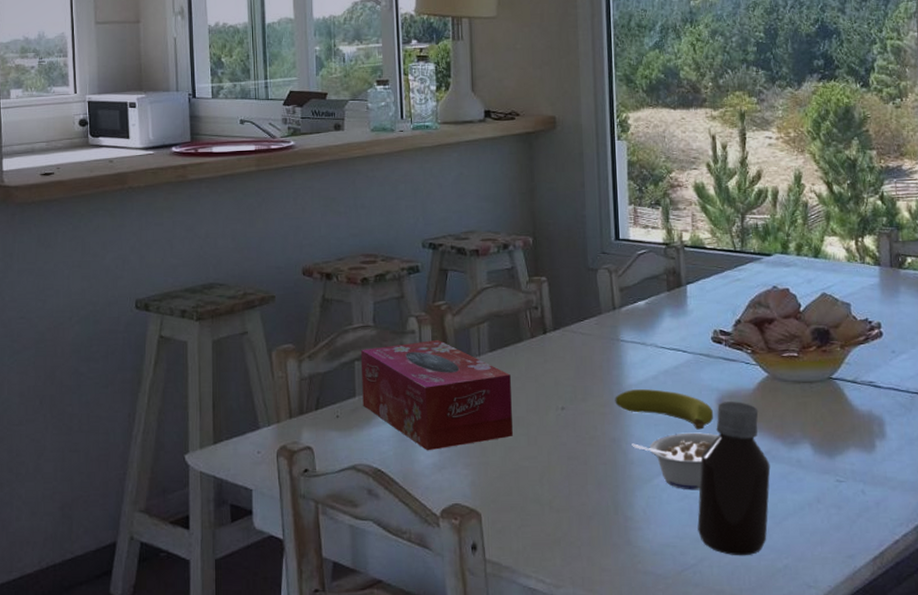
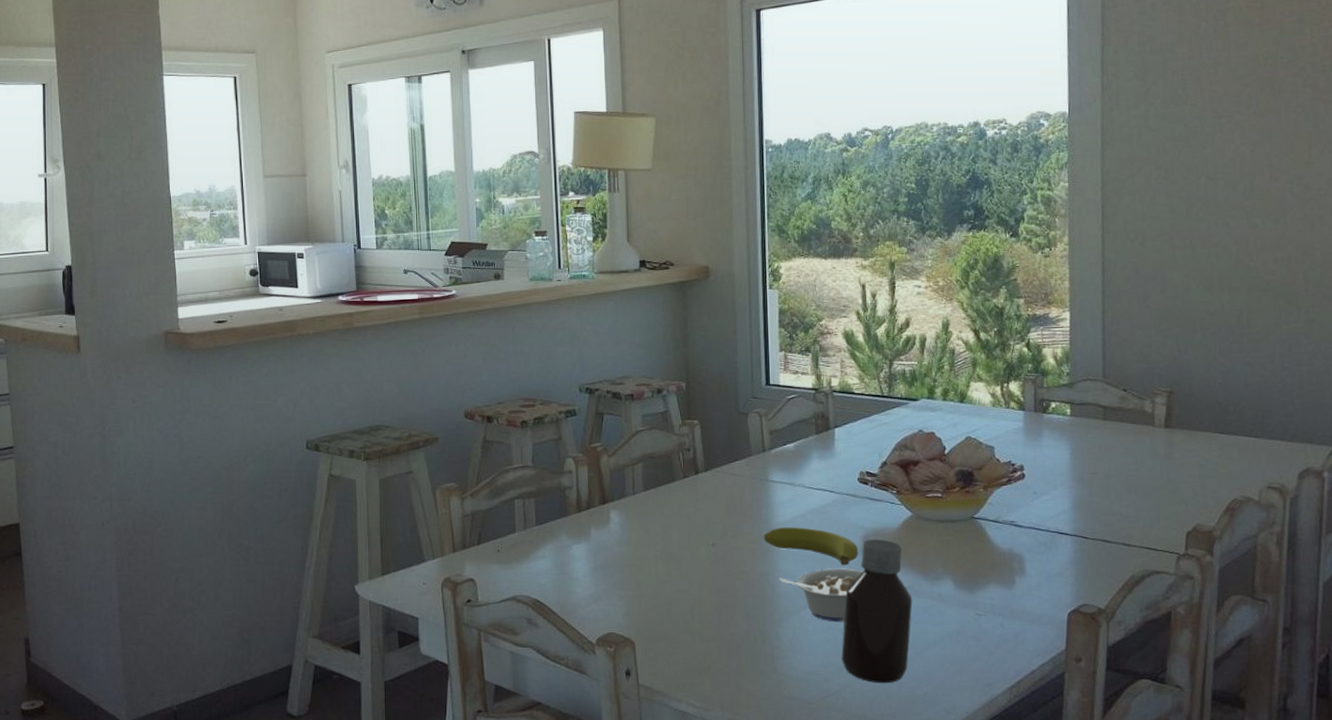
tissue box: present [360,339,513,451] -> none [520,479,665,584]

